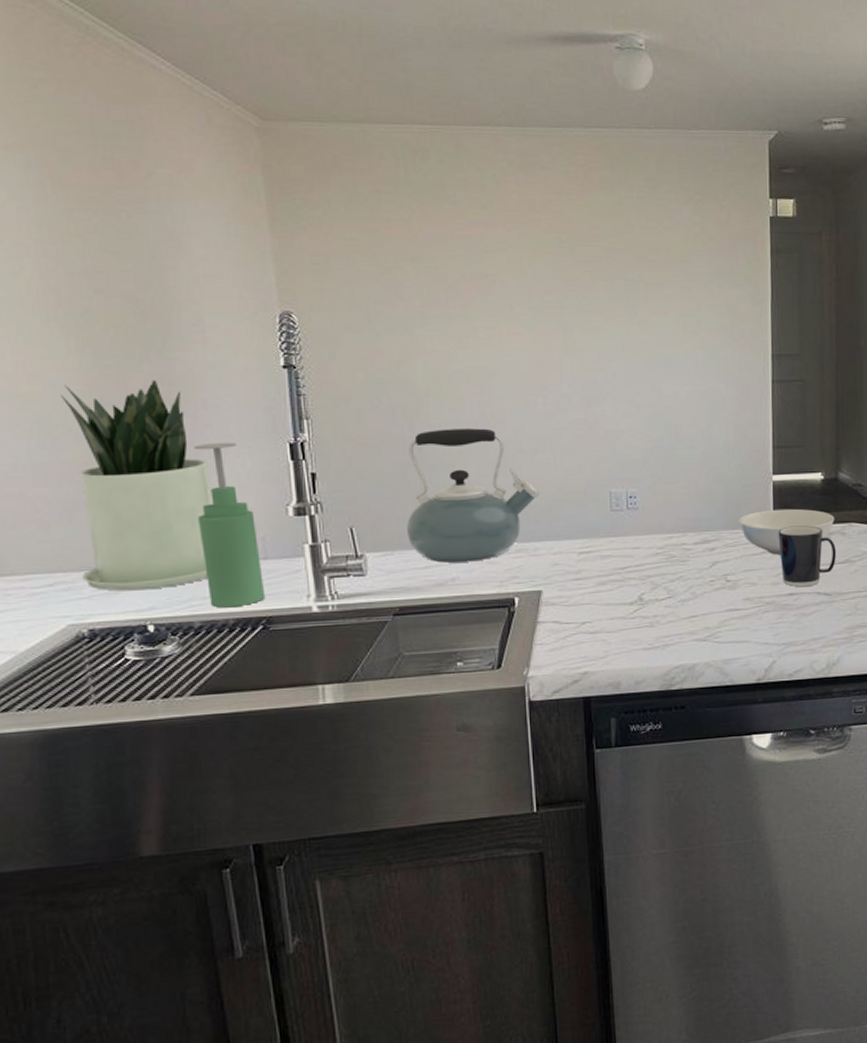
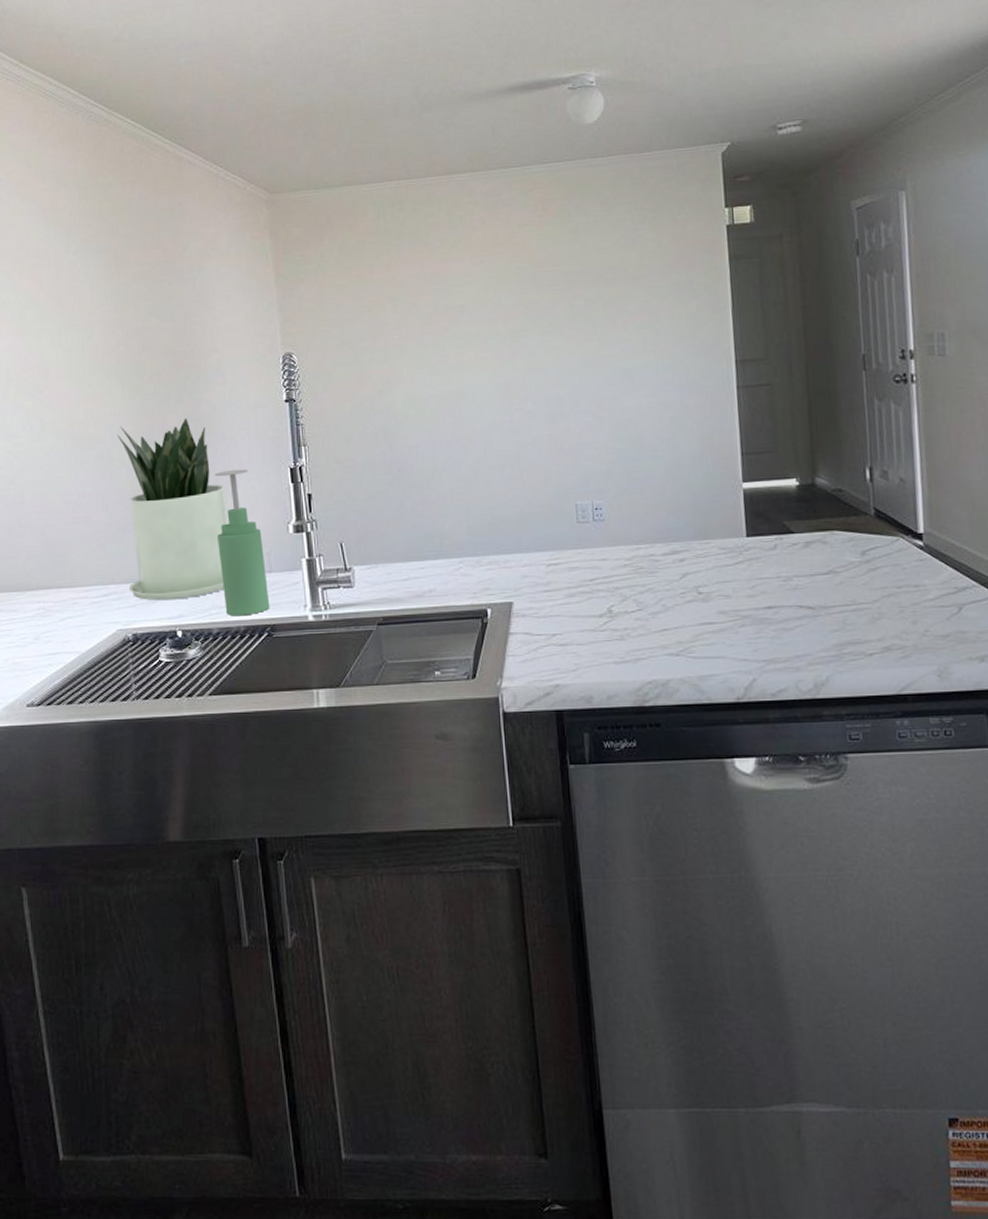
kettle: present [406,428,540,563] -> none [388,447,509,575]
bowl: present [738,508,835,555] -> none [707,517,814,566]
mug: present [778,525,836,587] -> none [751,534,818,600]

